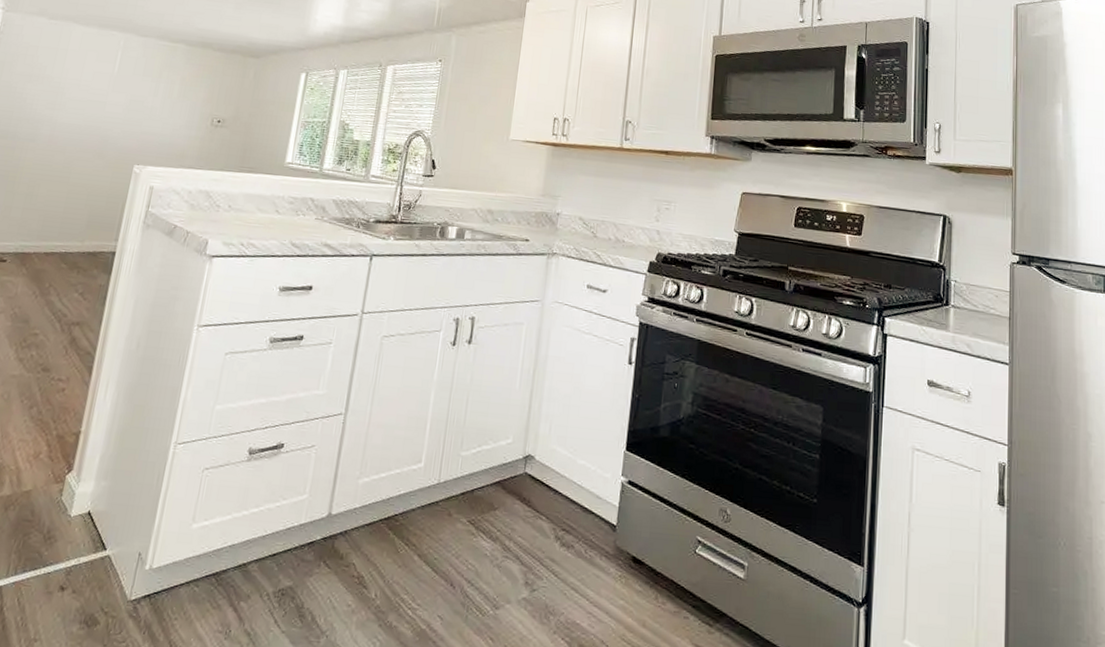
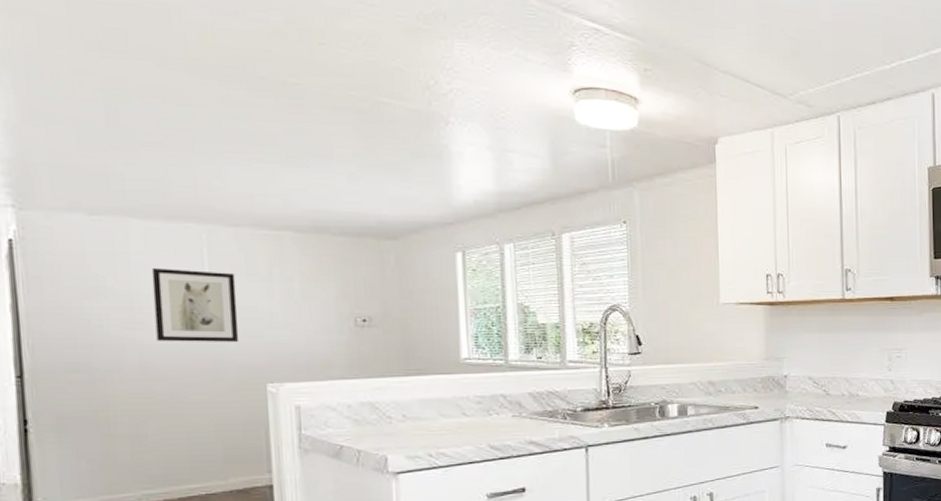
wall art: none [66,63,135,128] -> present [151,268,239,342]

